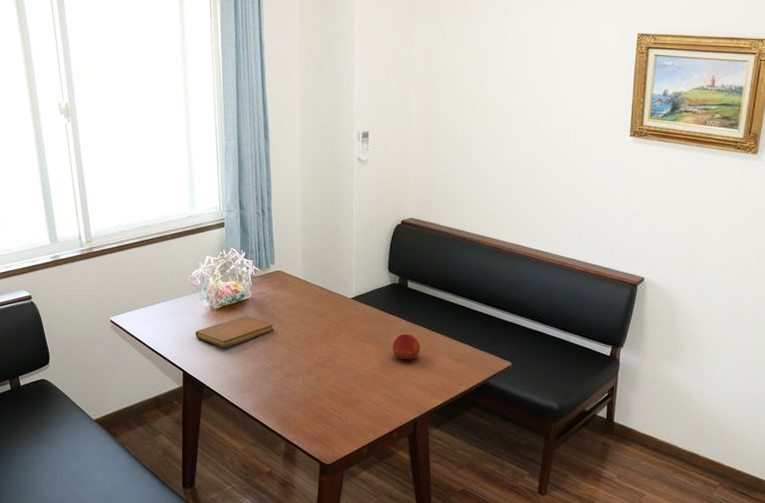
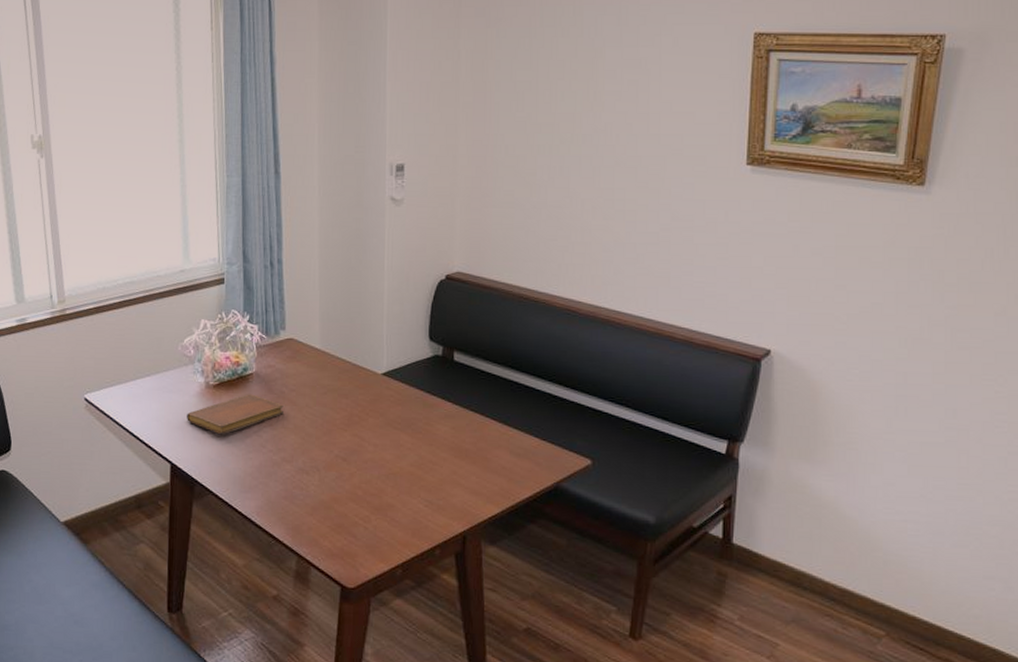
fruit: present [392,334,421,361] -> none [434,420,471,456]

